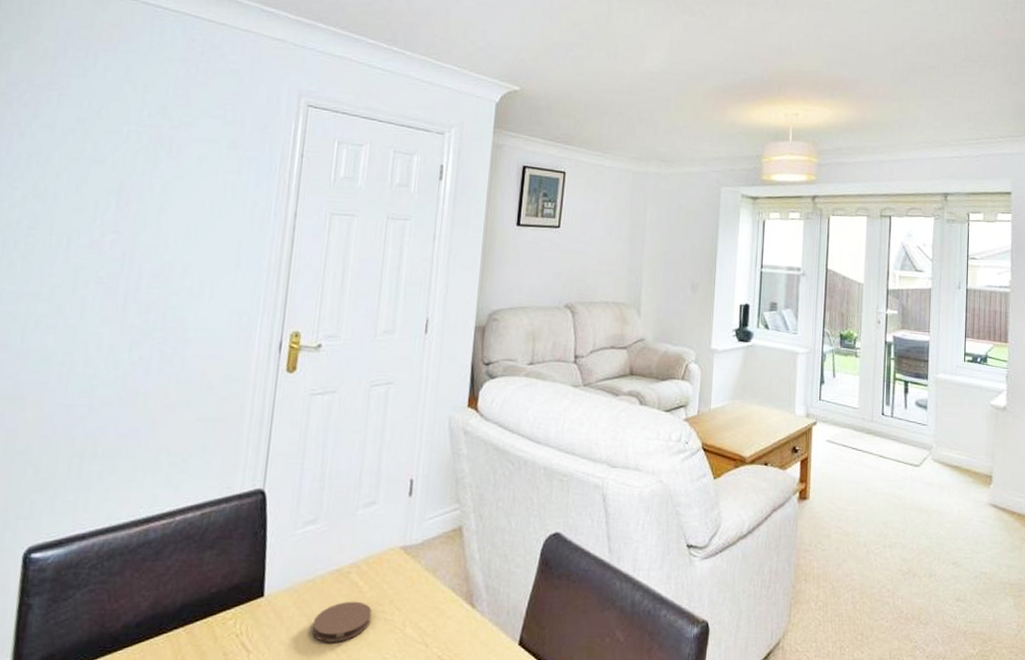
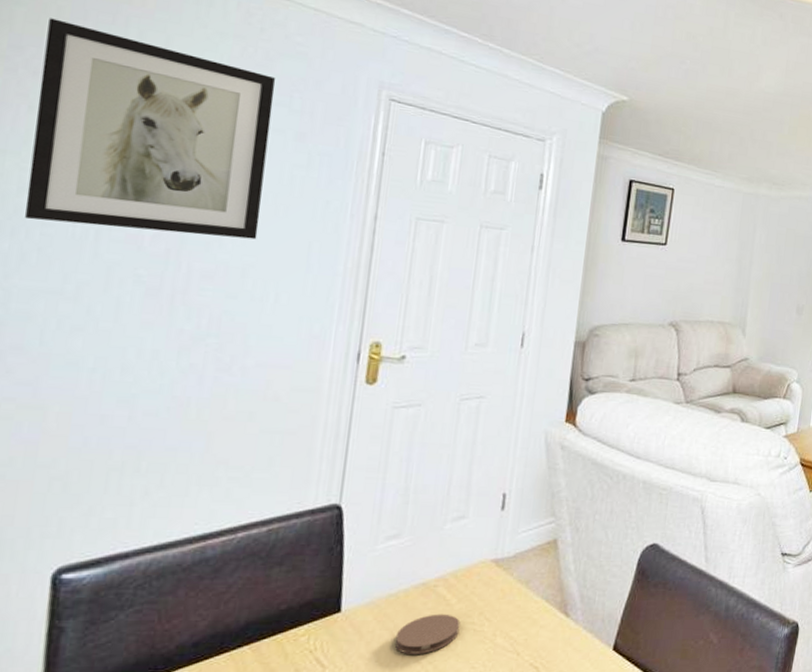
wall art: none [13,57,213,240] -> present [24,18,276,240]

